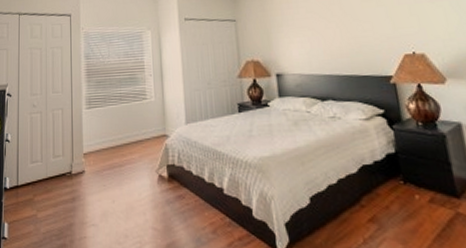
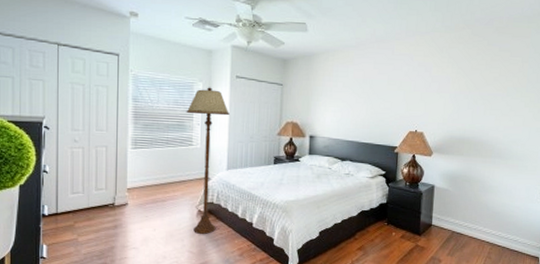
floor lamp: none [137,34,182,205] -> present [186,87,229,234]

